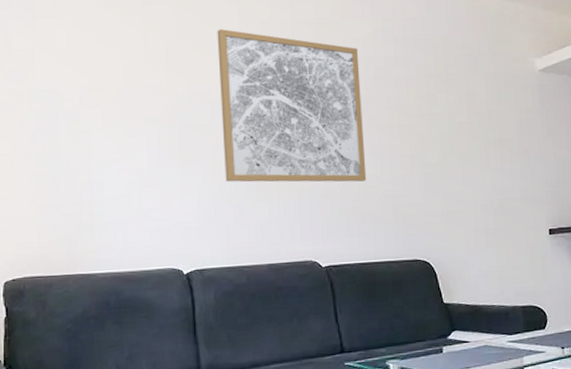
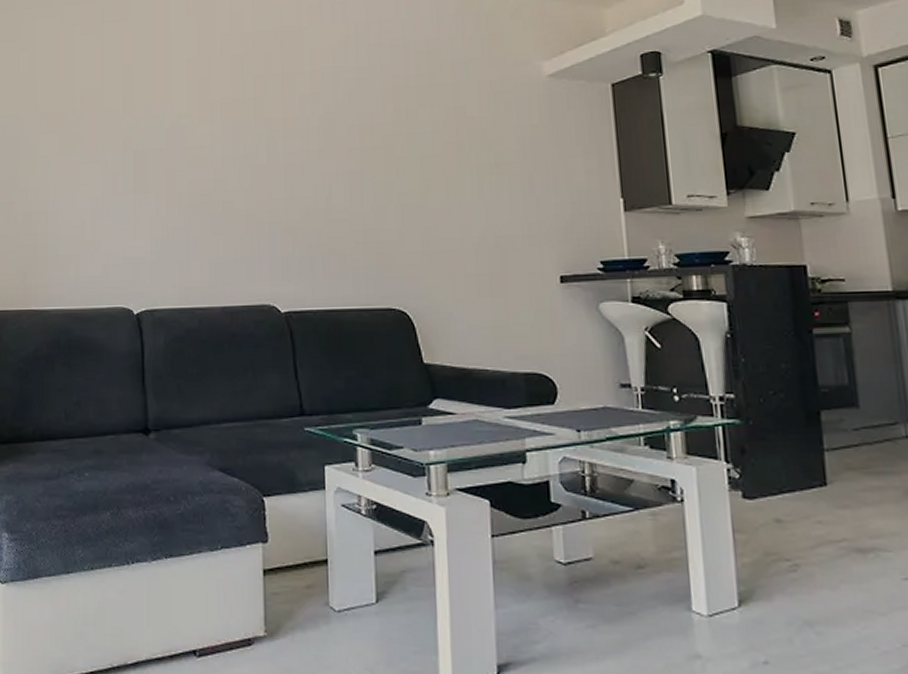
wall art: present [217,29,367,182] -> none [175,44,334,214]

